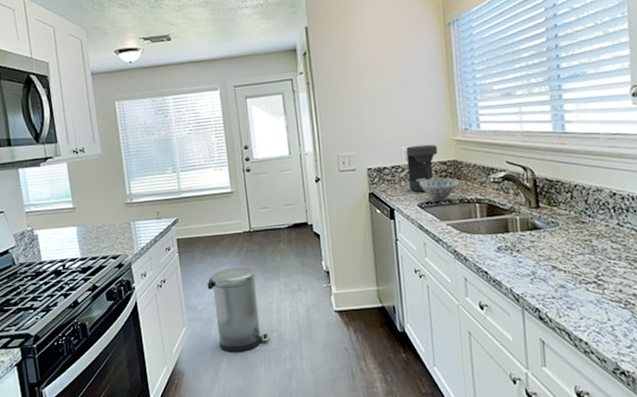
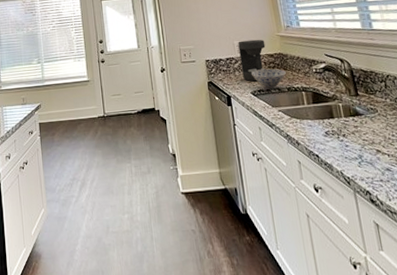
pedal bin: present [207,267,270,353] -> none [65,150,122,235]

